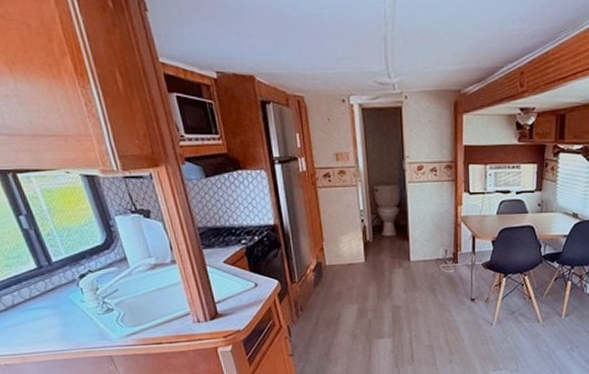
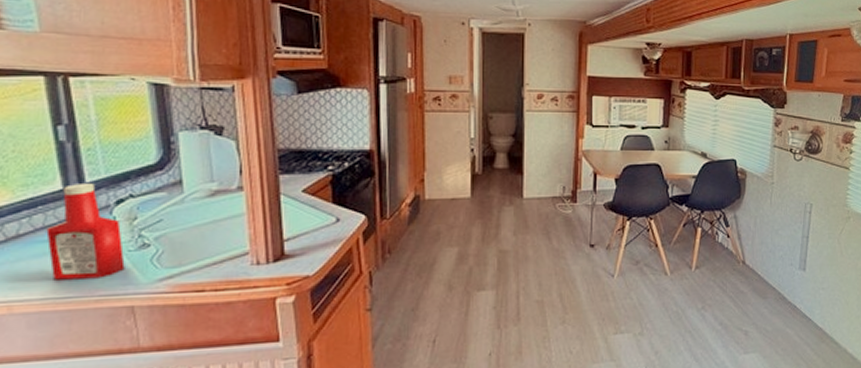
ketchup bottle: none [33,262,99,338] -> present [46,184,125,280]

